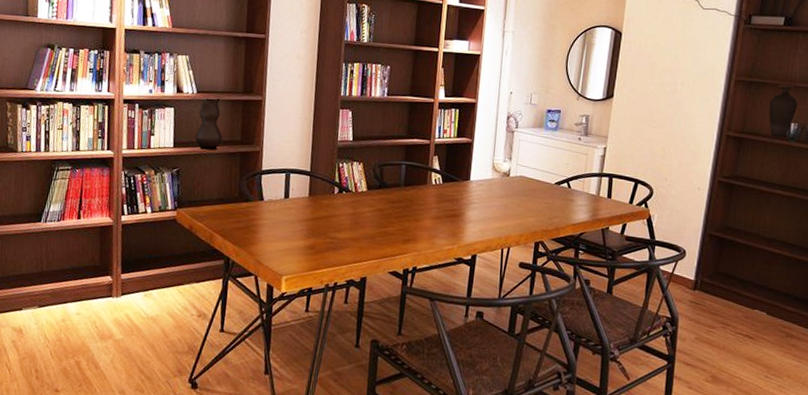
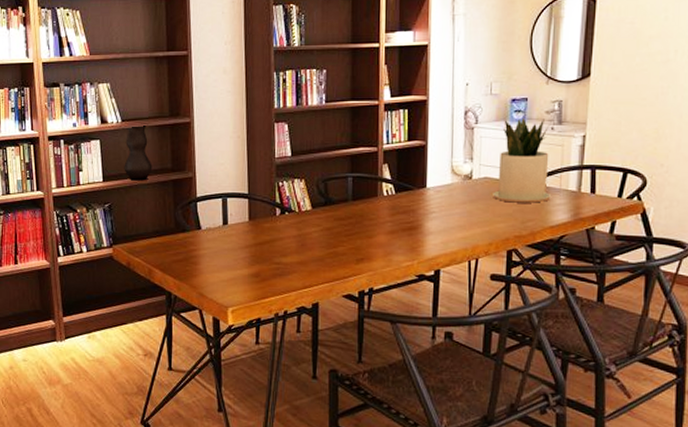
planter: none [526,126,578,203] -> present [493,117,551,203]

